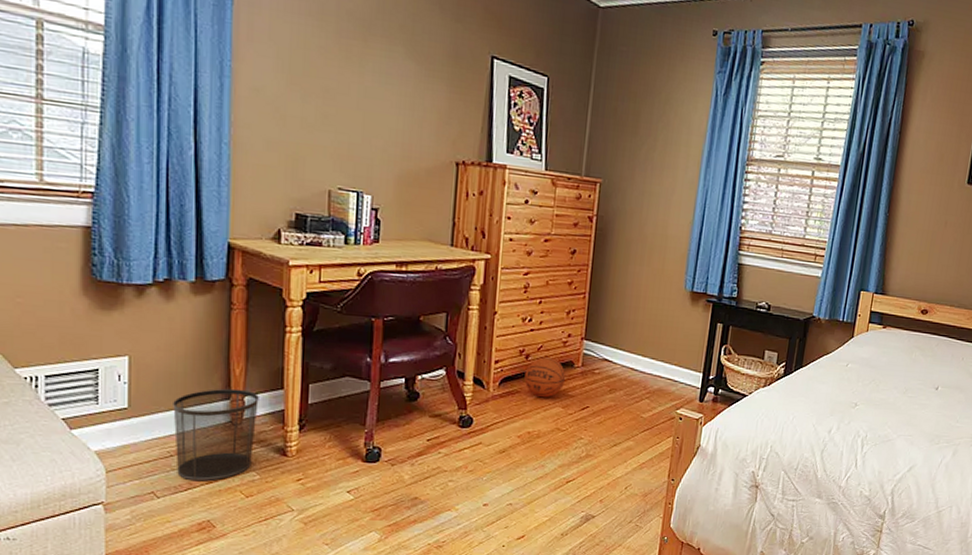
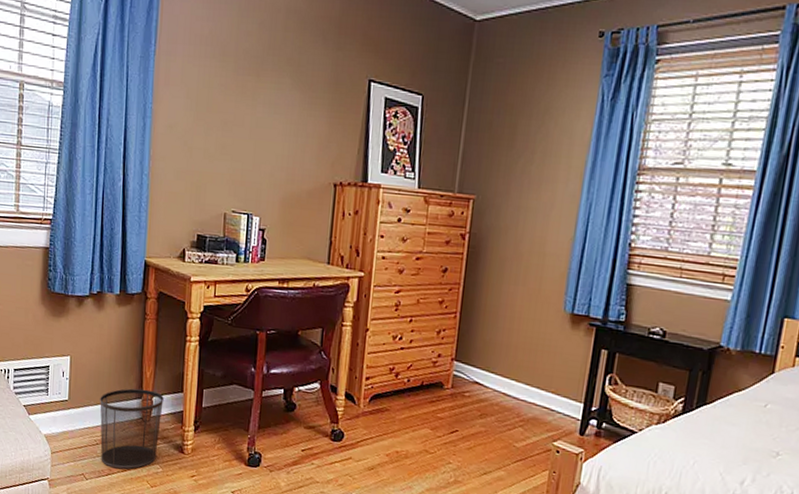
basketball: present [524,357,566,398] -> none [393,376,435,418]

